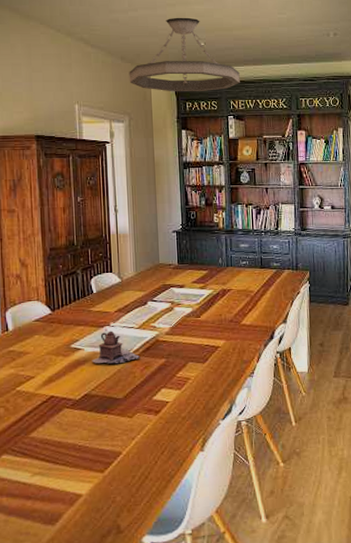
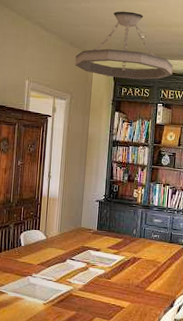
teapot: present [91,331,141,364] -> none [12,280,55,310]

